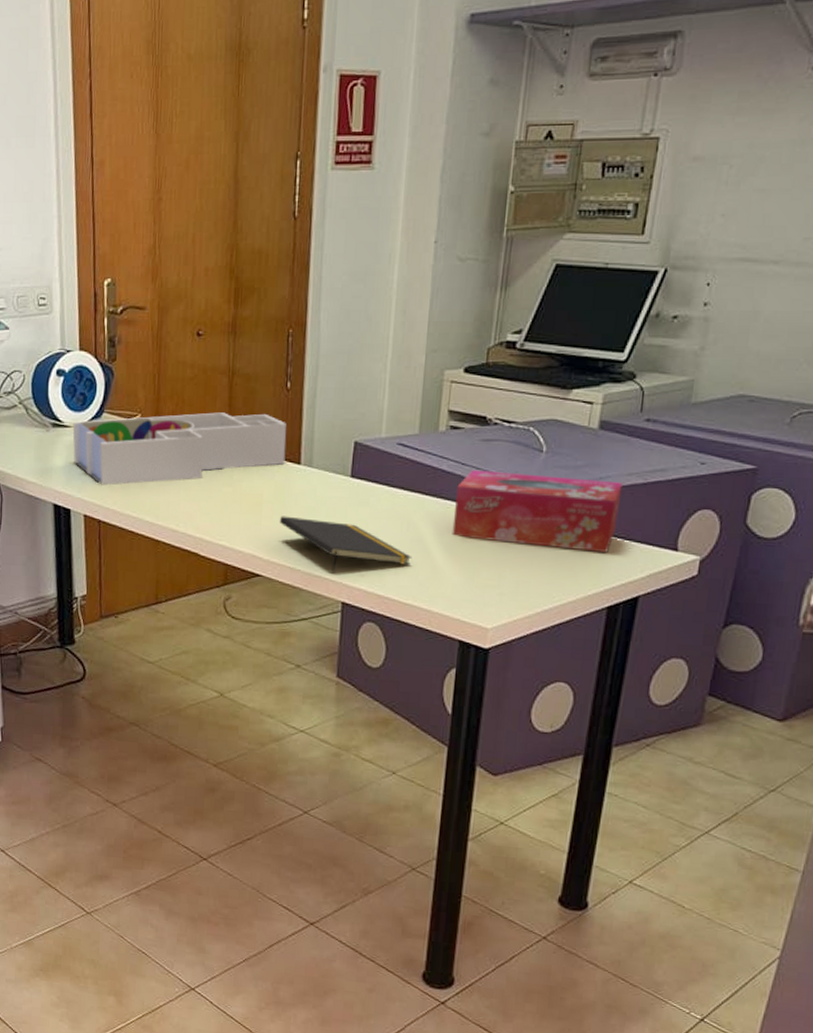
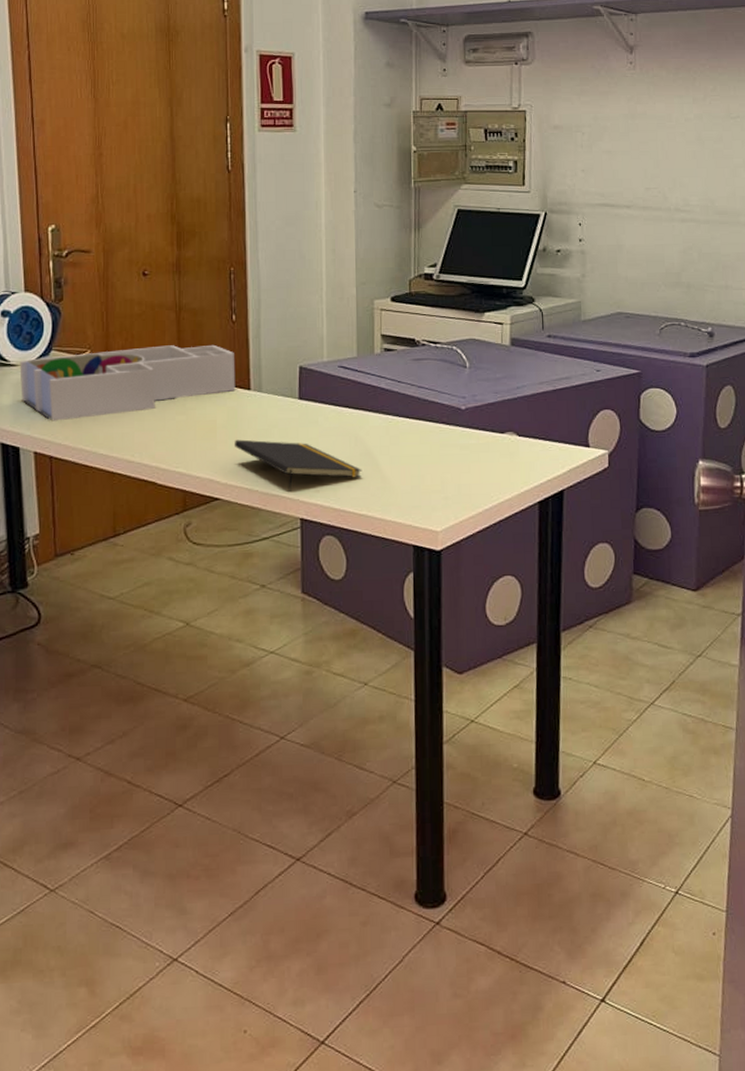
tissue box: present [452,469,623,552] -> none [395,386,537,453]

